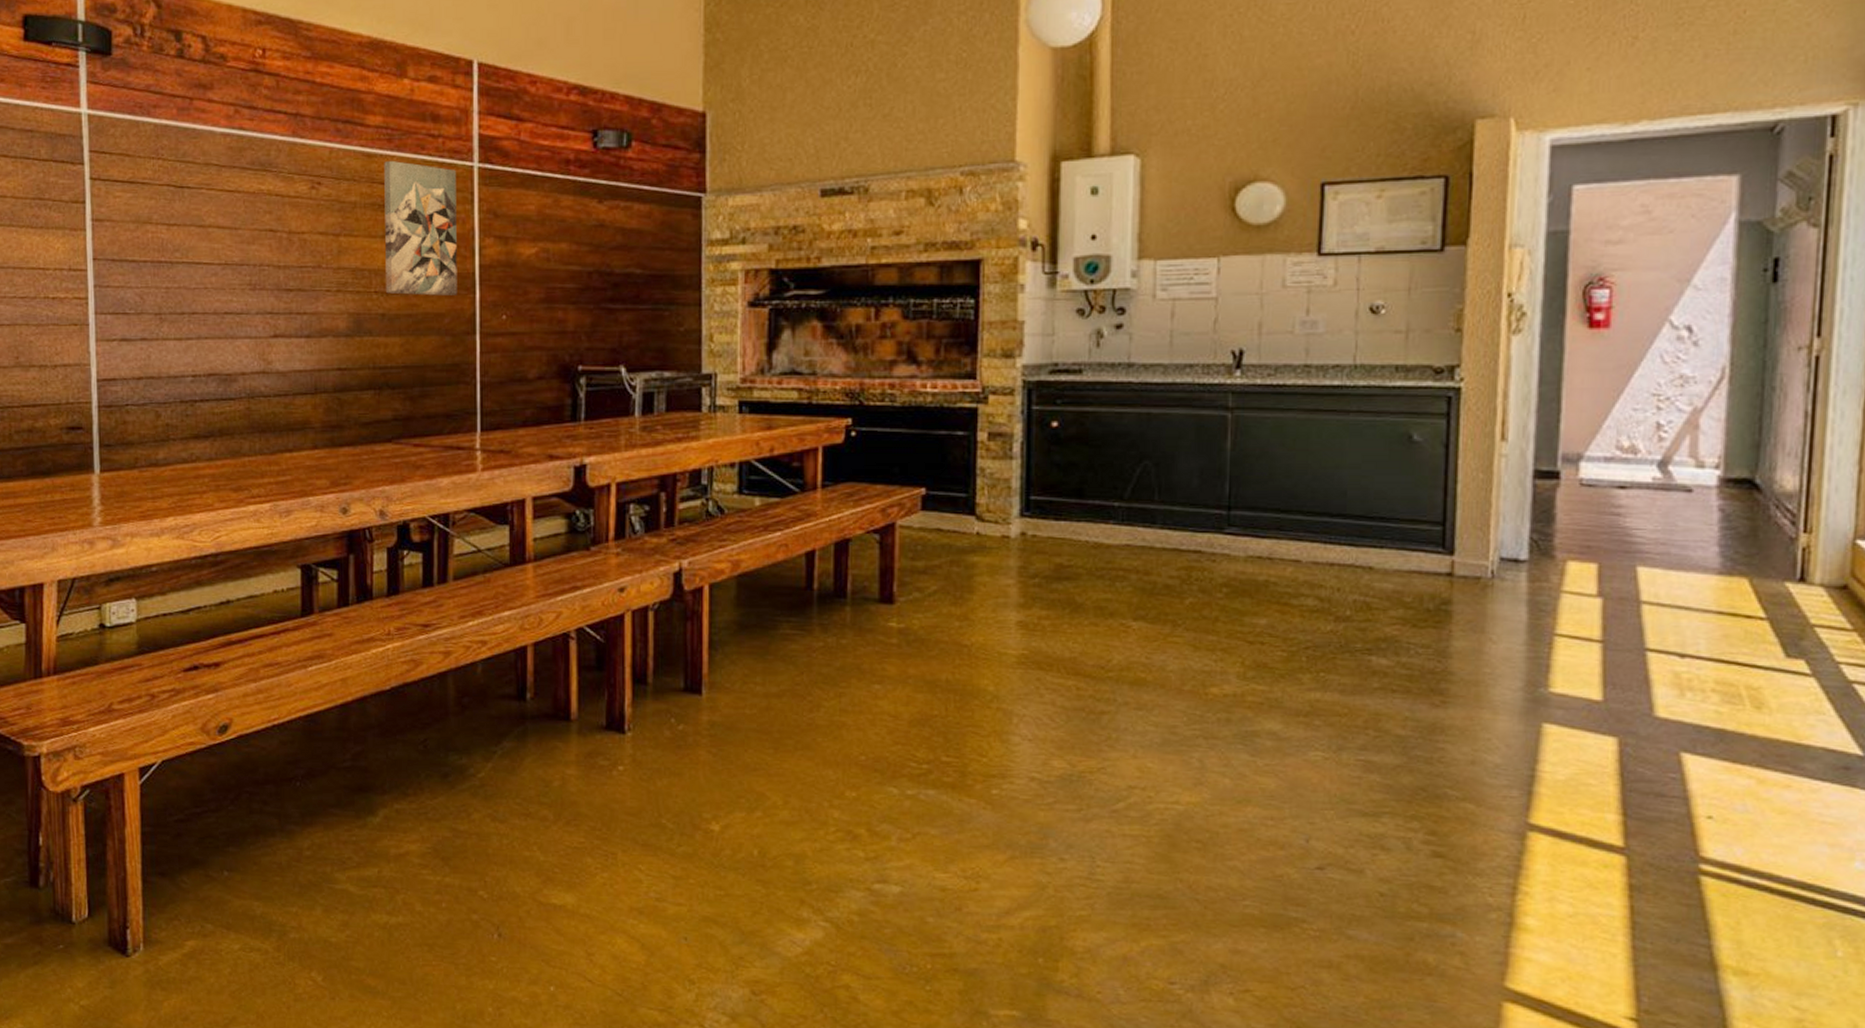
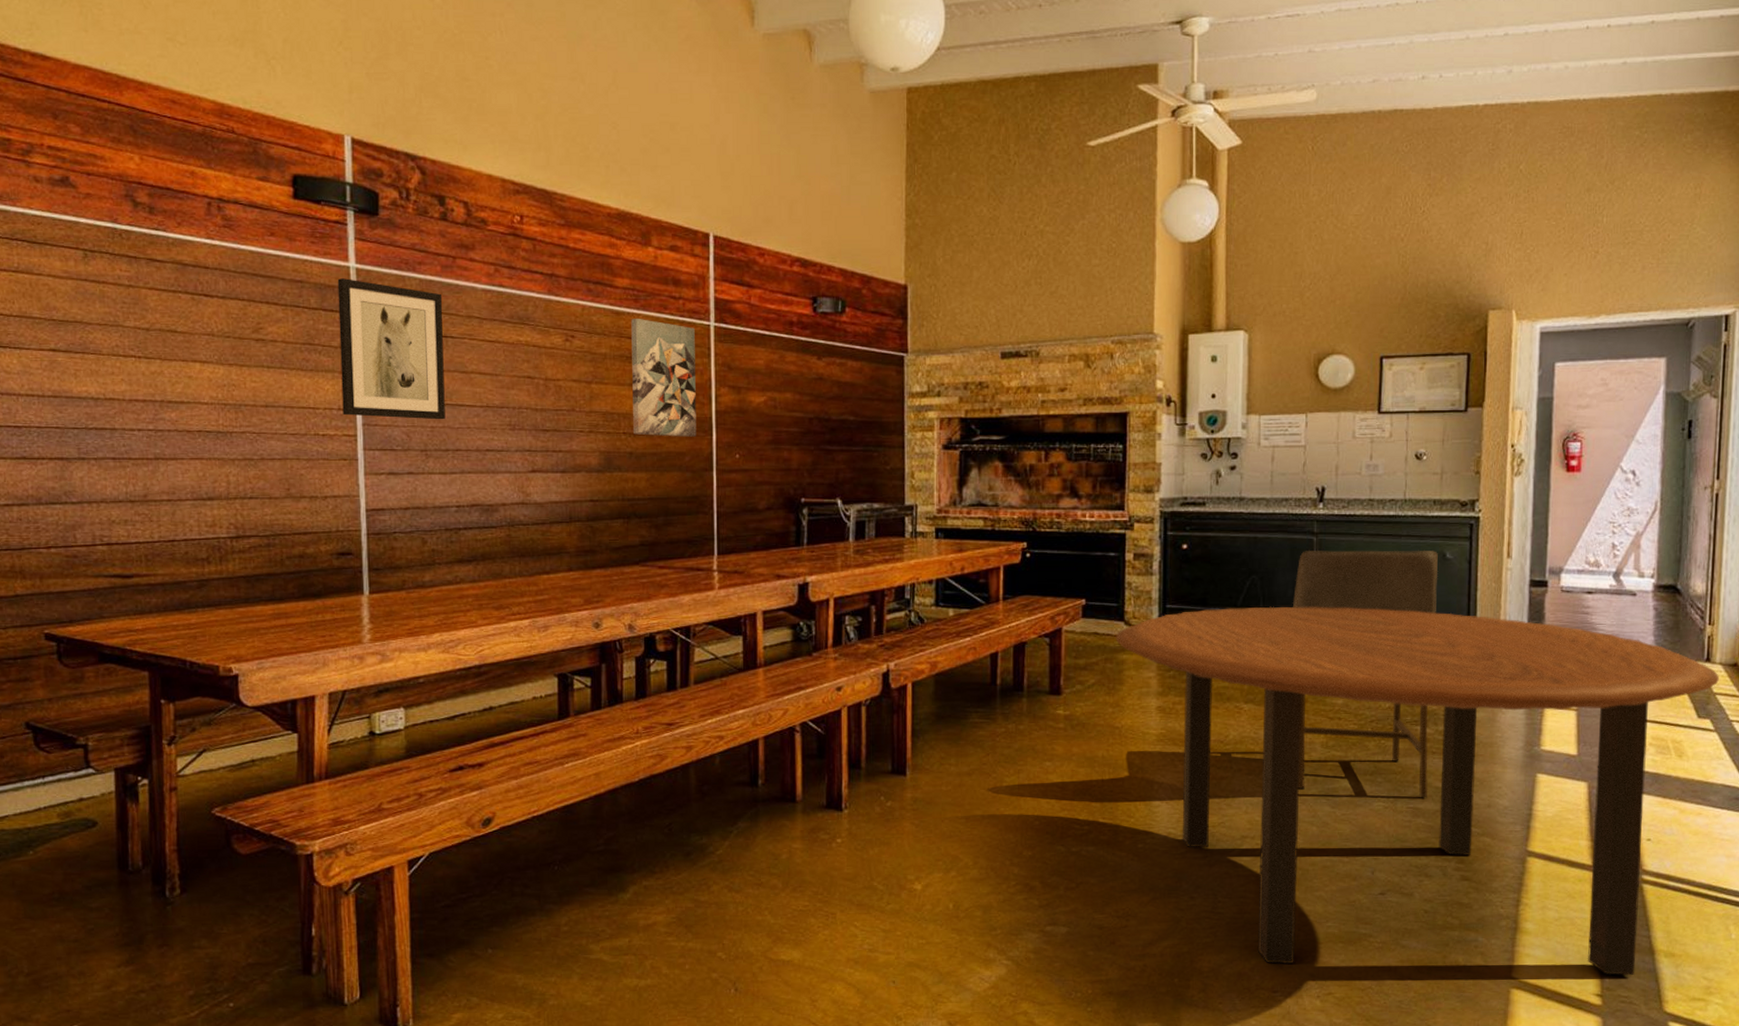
wall art: none [68,126,181,280] -> present [337,278,446,420]
dining table: none [964,499,1819,996] -> present [1115,606,1719,975]
chair: none [1198,429,1402,749] -> present [1292,549,1439,798]

